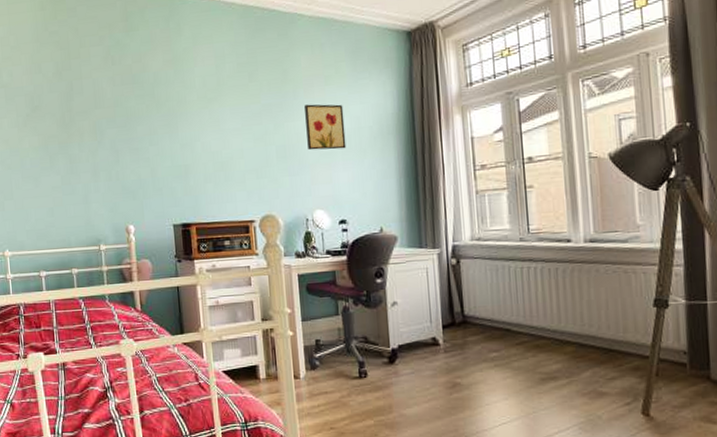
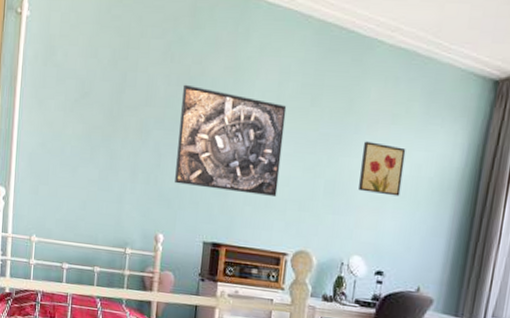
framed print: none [128,82,234,175] -> present [175,84,287,196]

